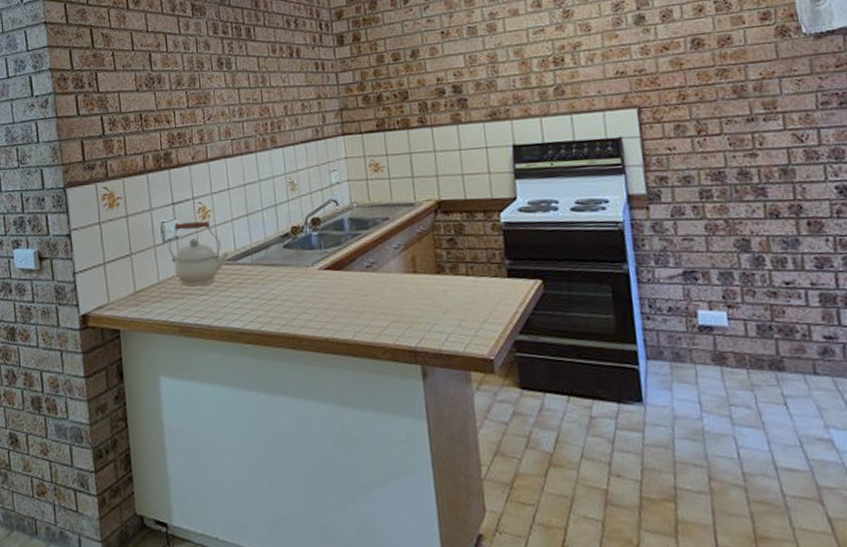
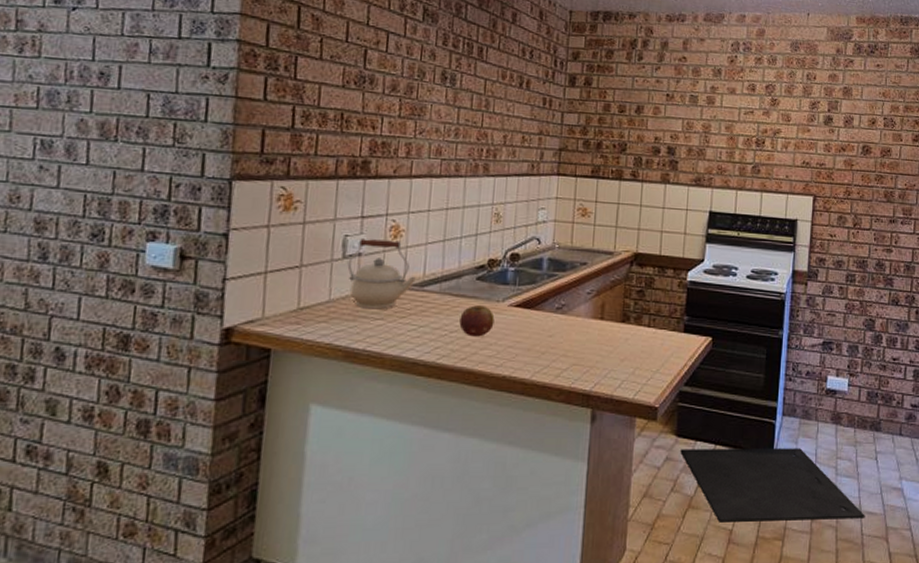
fruit: none [274,272,308,303] -> present [459,305,495,337]
door mat: none [528,396,784,482] -> present [680,448,865,522]

